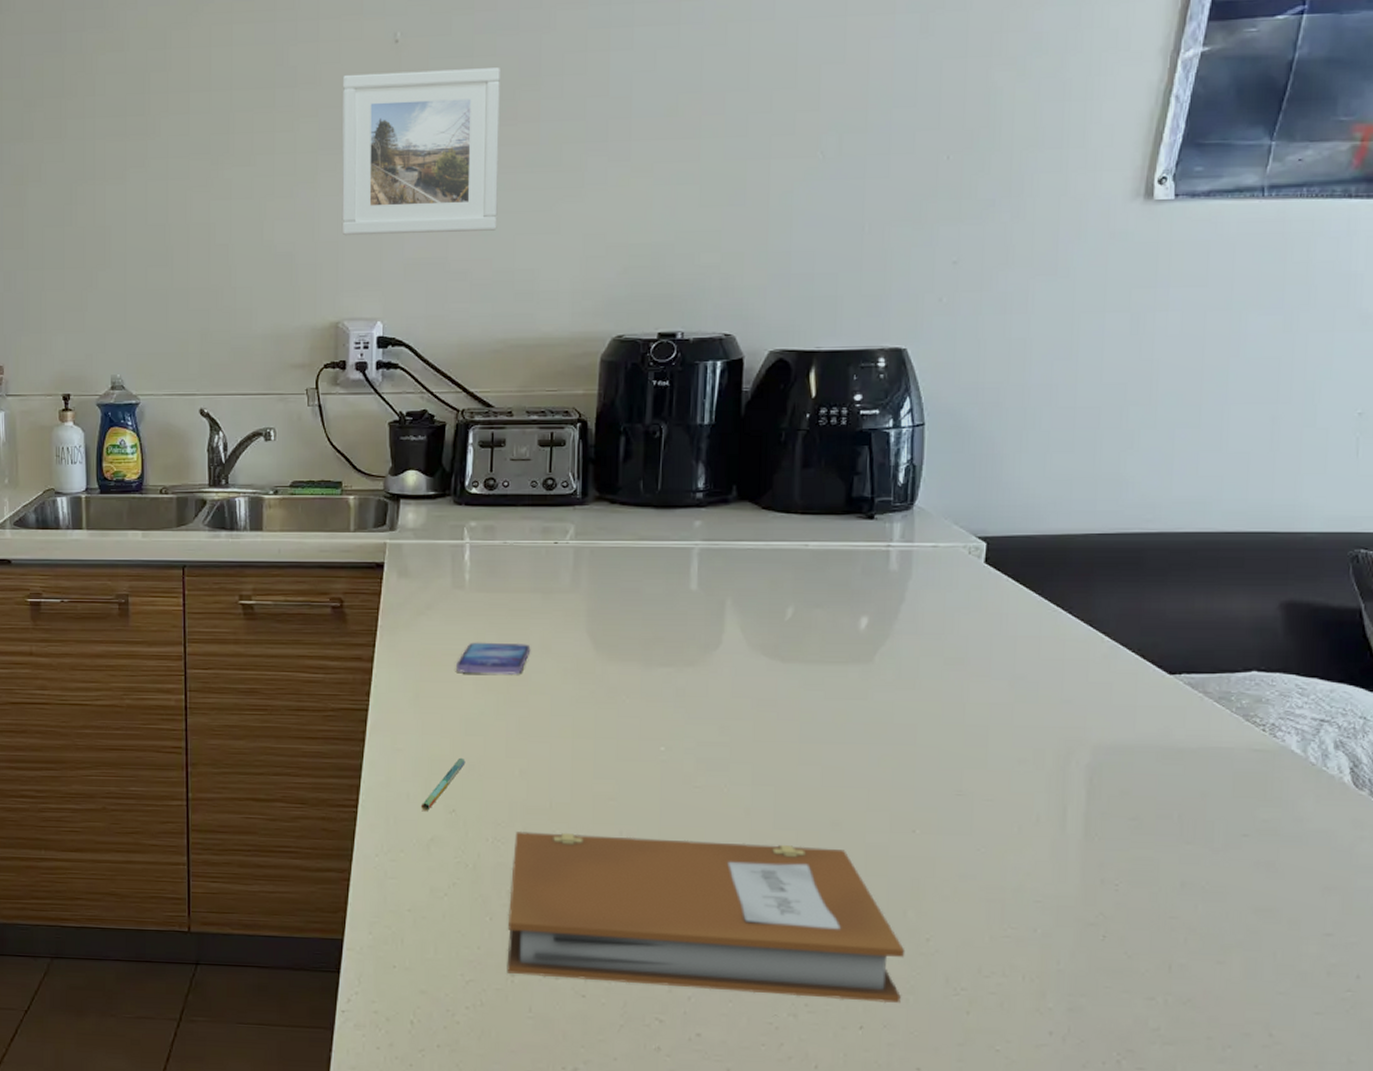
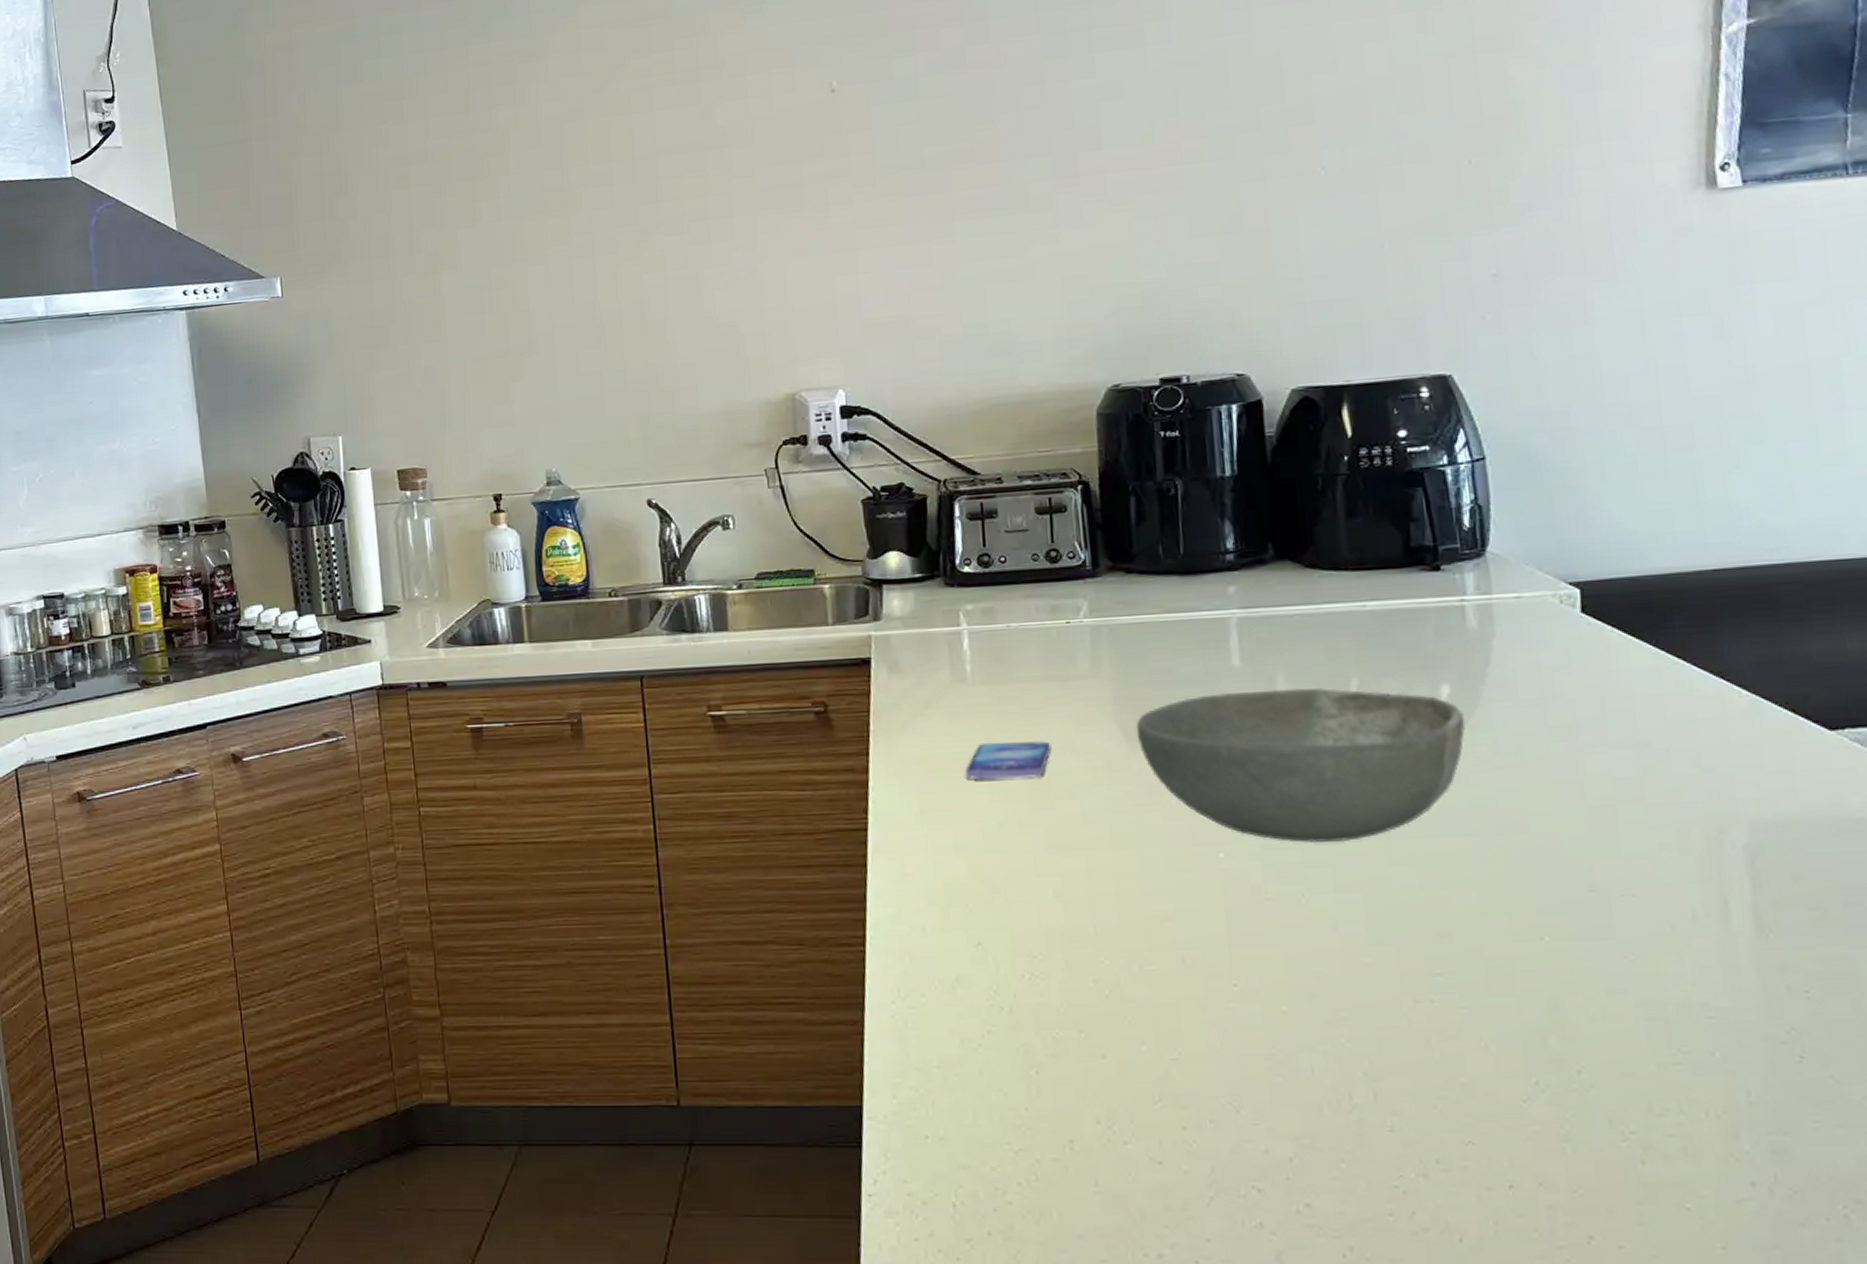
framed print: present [342,68,500,236] -> none [776,108,964,300]
pen: present [420,757,466,812] -> none [939,879,988,947]
notebook: present [506,830,905,1004] -> none [1055,963,1556,1155]
bowl: none [603,612,877,743] -> present [1136,688,1465,843]

